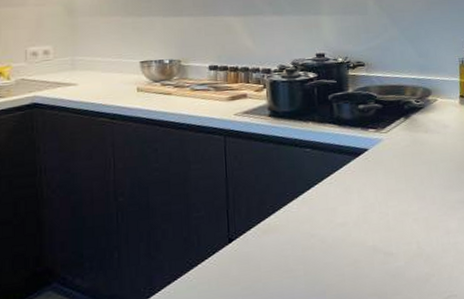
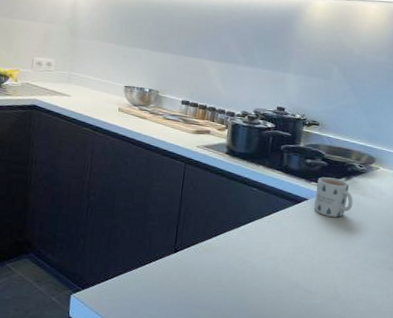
mug: none [375,119,418,164] -> present [314,177,353,217]

